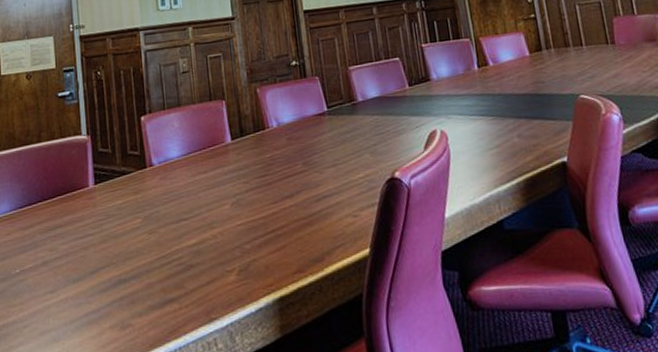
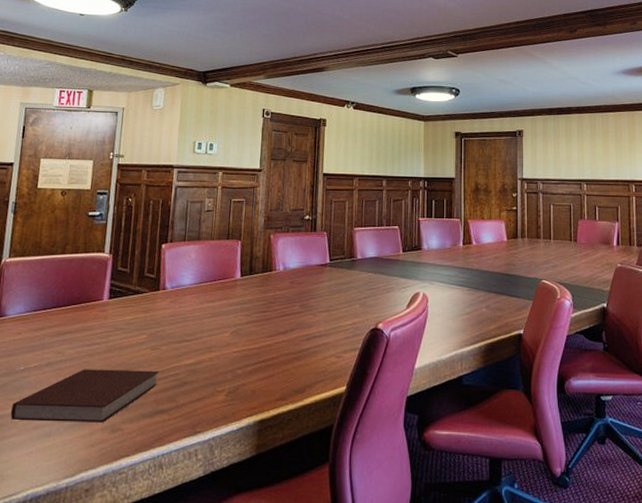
notebook: none [13,256,162,328] -> present [10,369,160,423]

